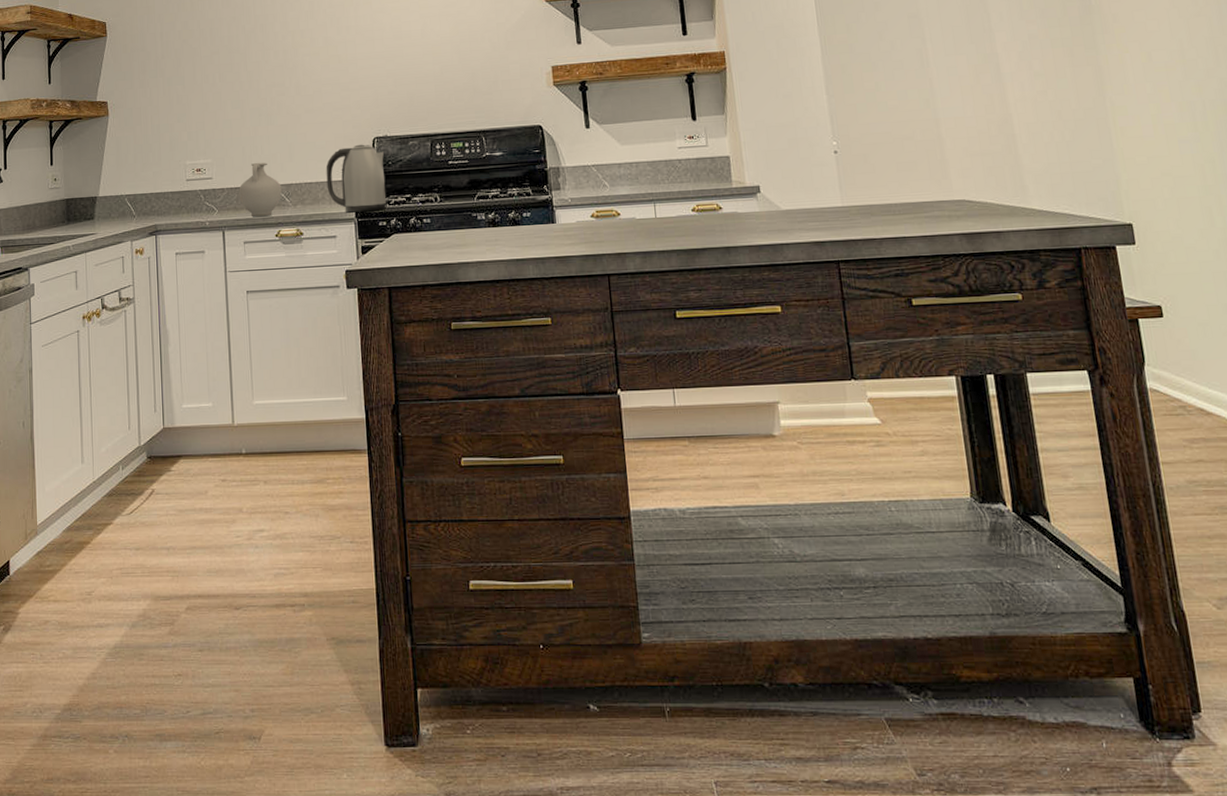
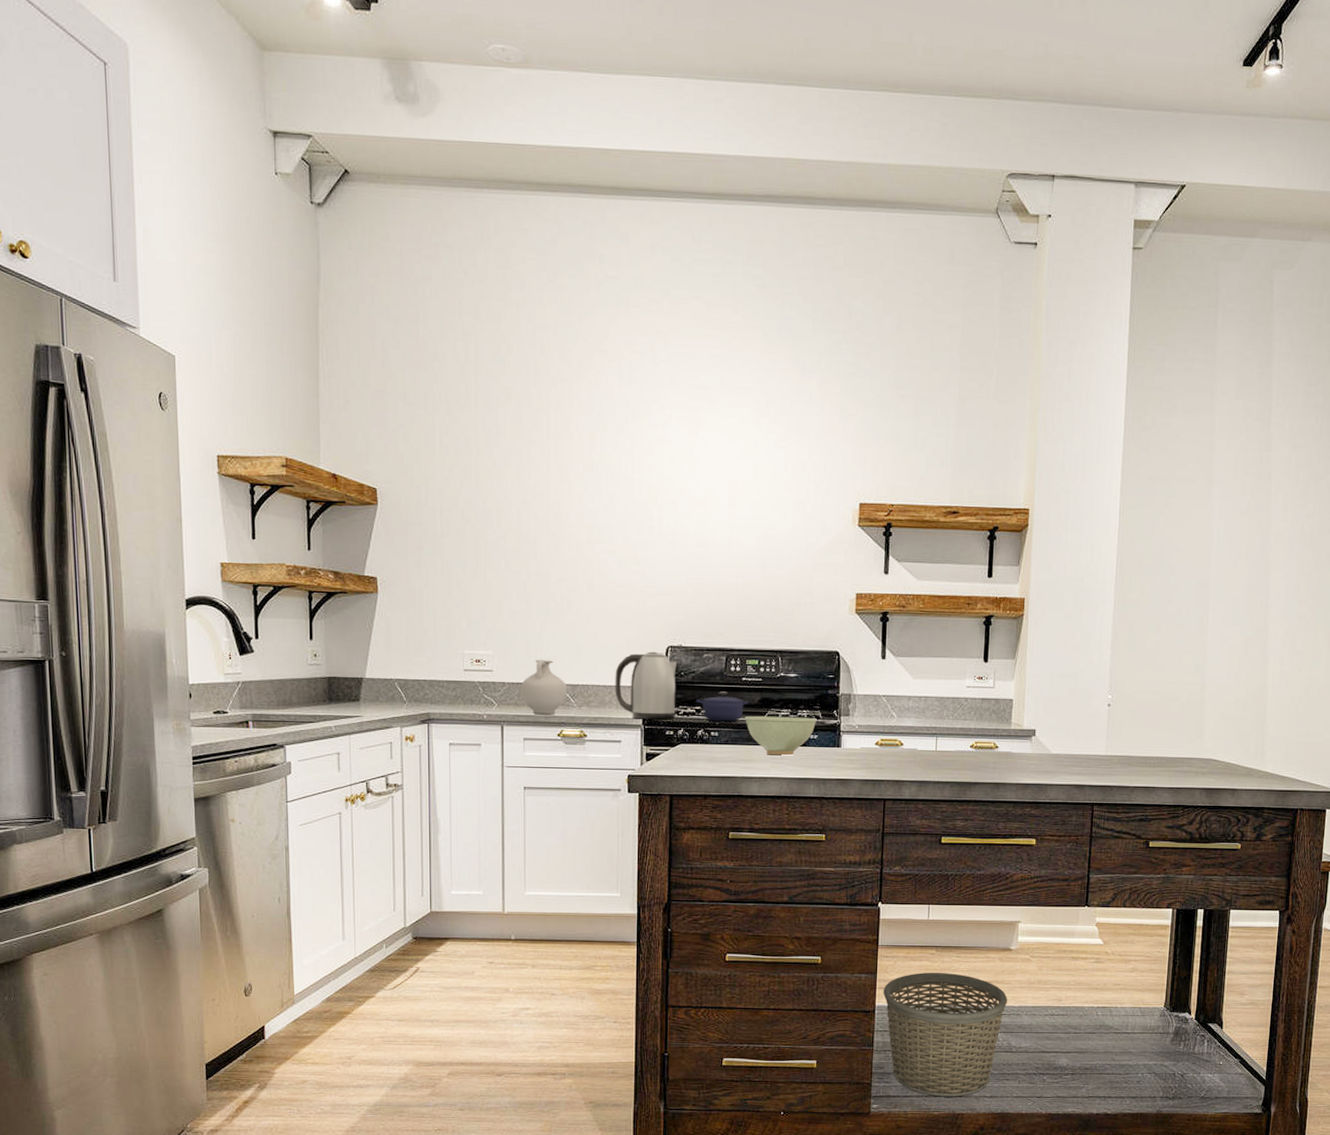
cooking pot: none [405,177,458,208] -> present [695,691,749,722]
bowl: none [455,195,528,238] -> present [745,716,817,756]
basket: none [636,467,782,621] -> present [883,973,1008,1097]

